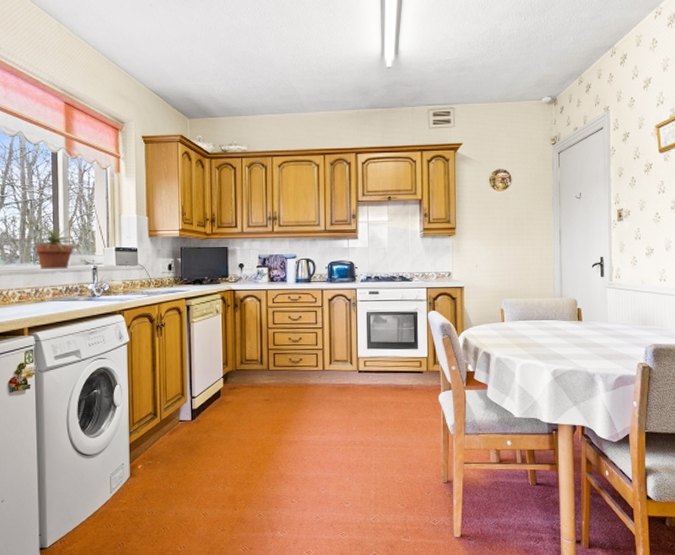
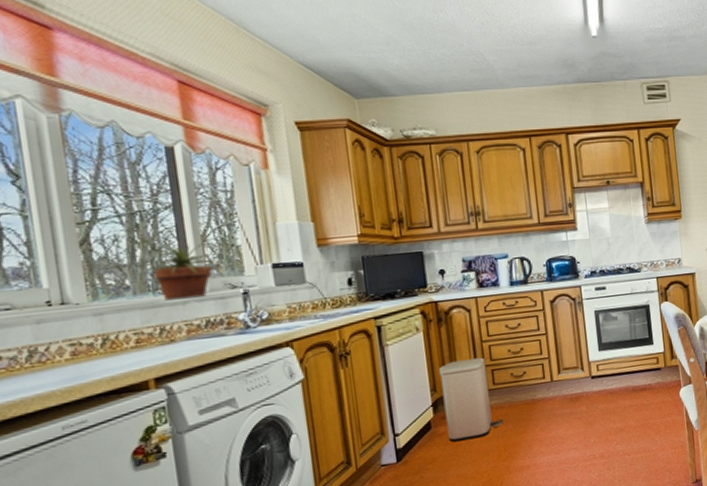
pedal bin: none [230,341,279,411] -> present [438,357,504,442]

